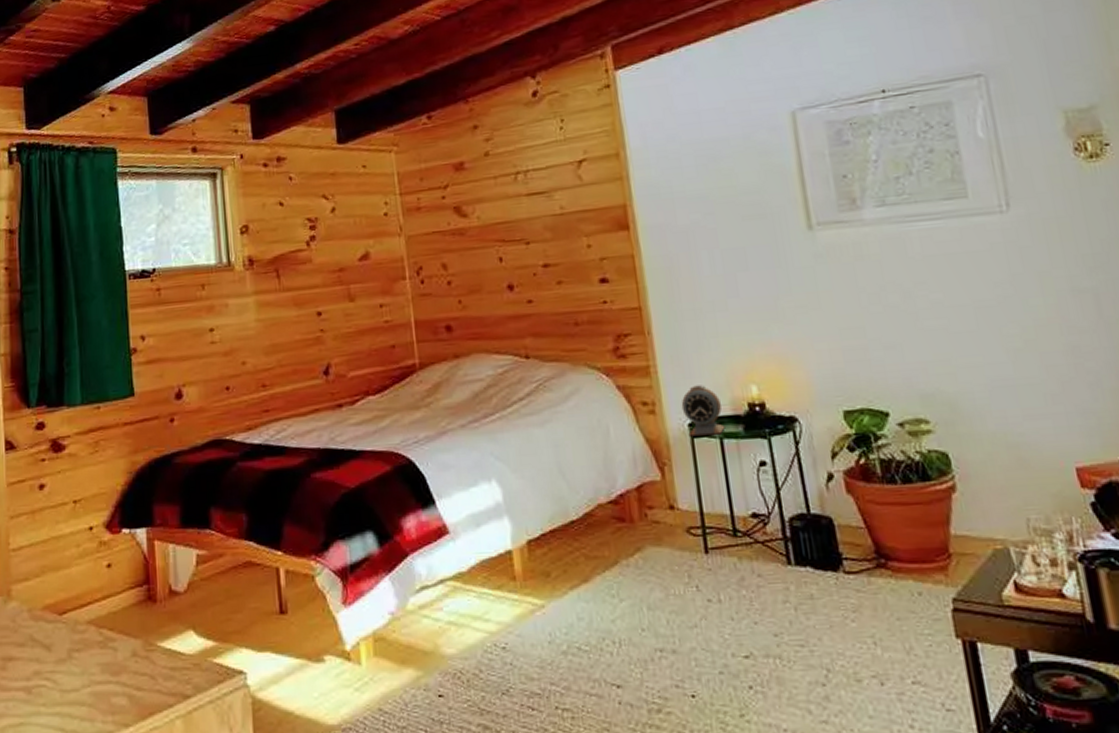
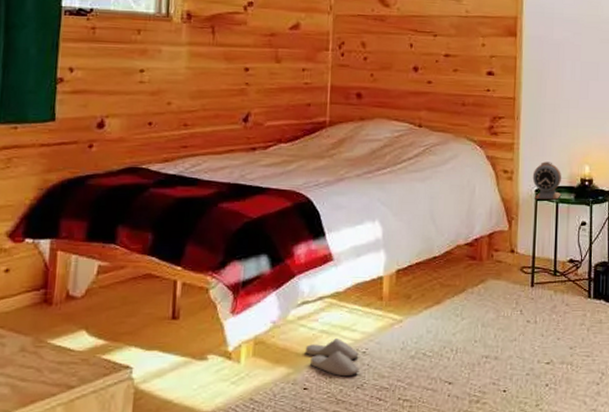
slippers: none [432,631,502,680] -> present [305,339,360,377]

